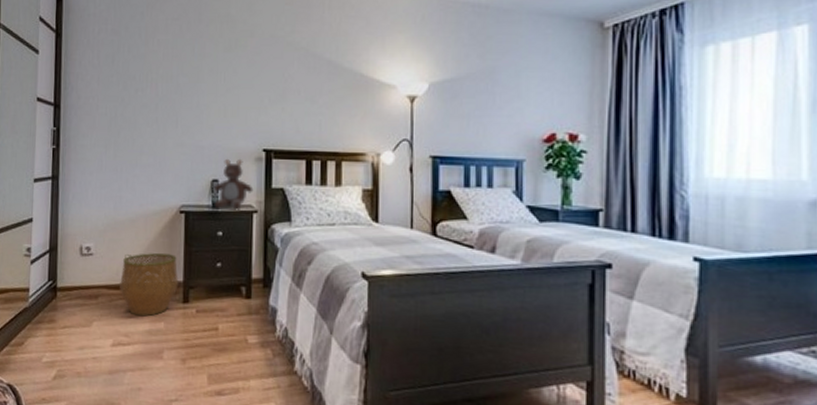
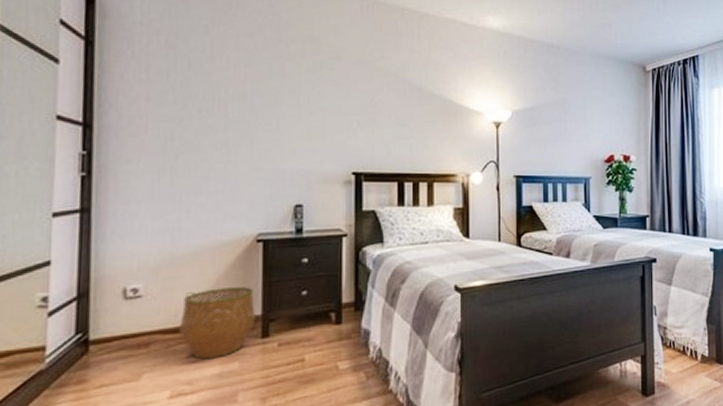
teddy bear: present [213,158,254,210] -> none [297,182,343,235]

